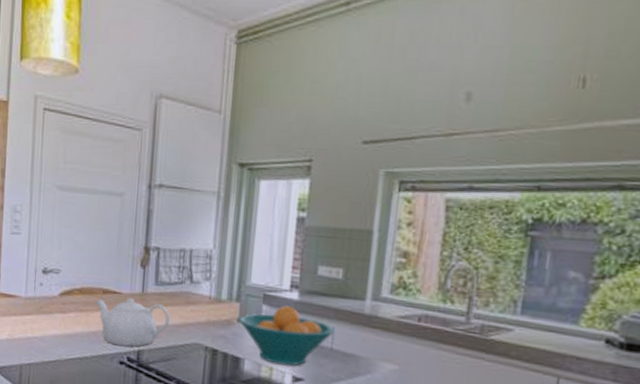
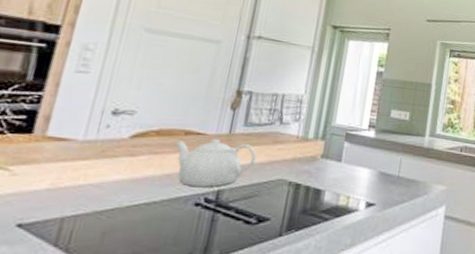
fruit bowl: present [239,305,335,366] -> none [323,142,402,194]

